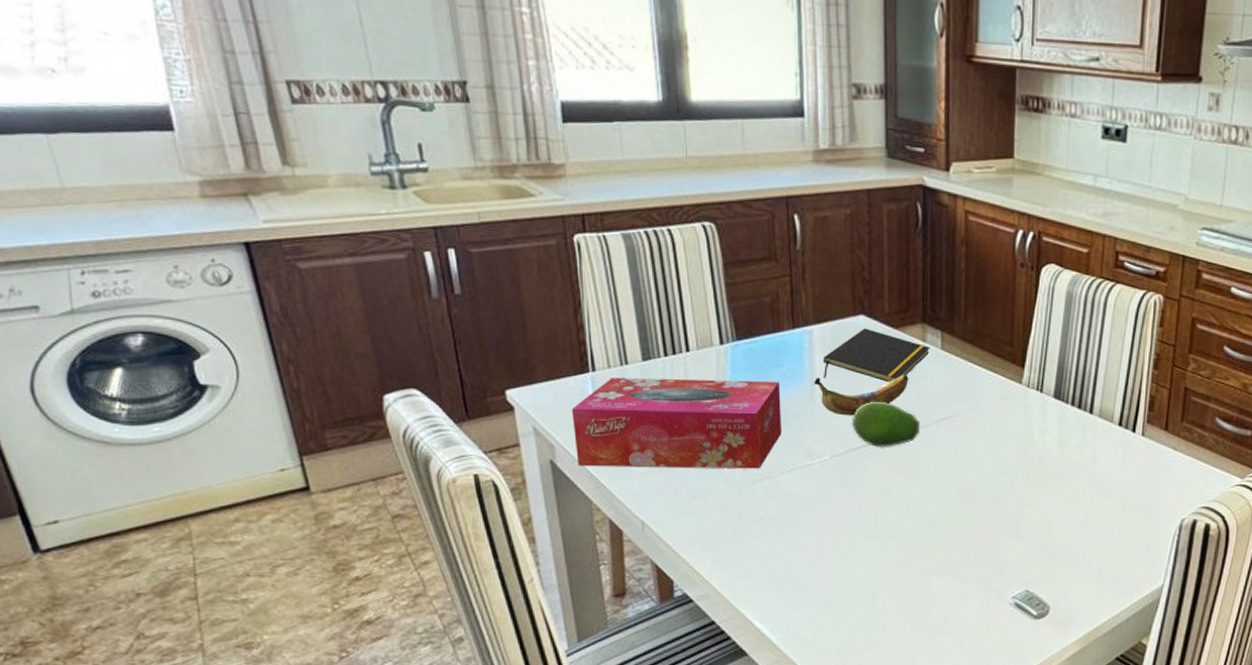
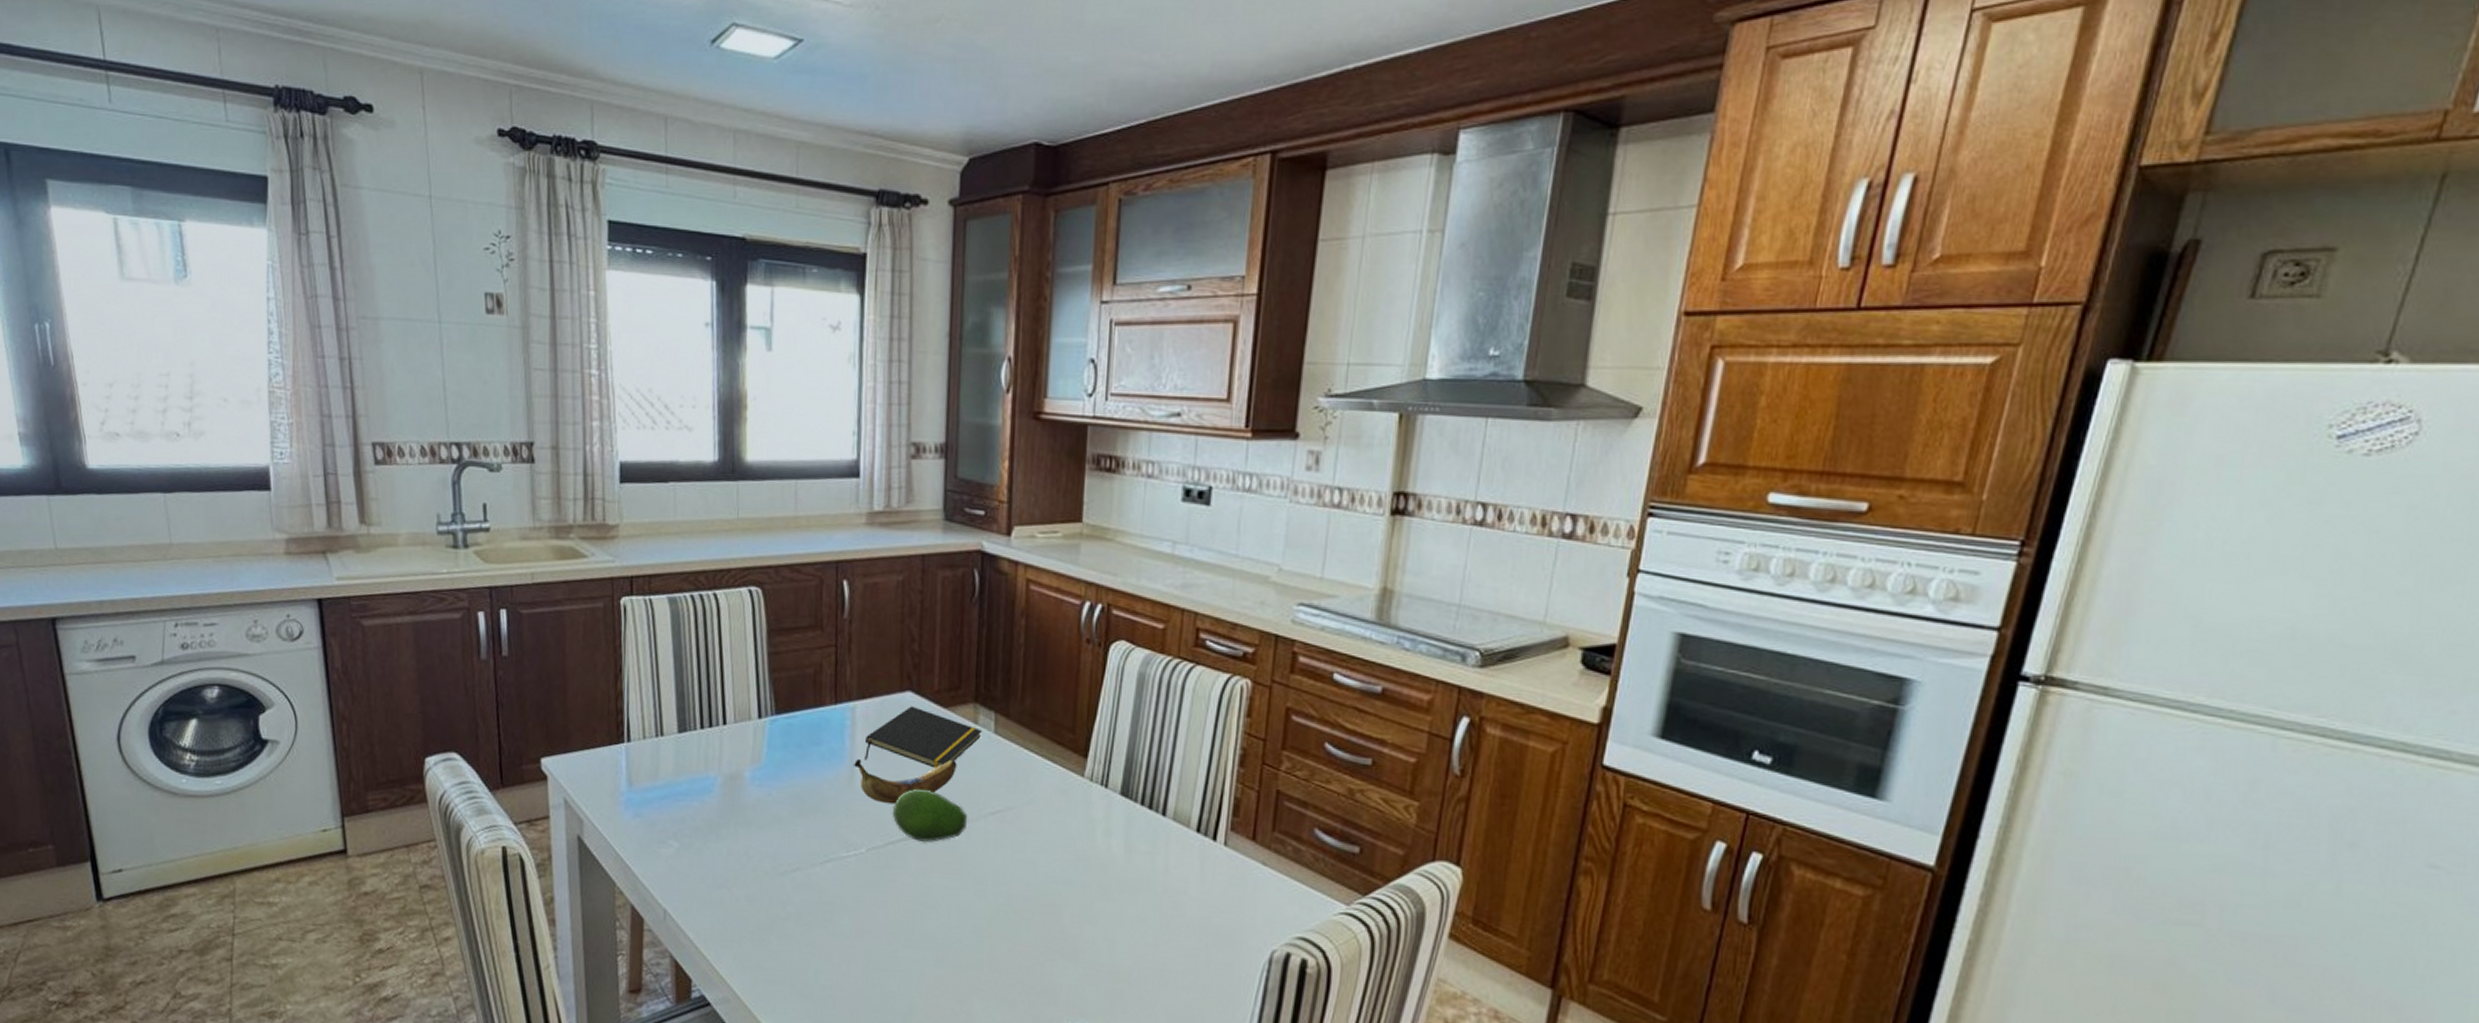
tissue box: present [571,378,781,469] -> none [603,749,818,859]

